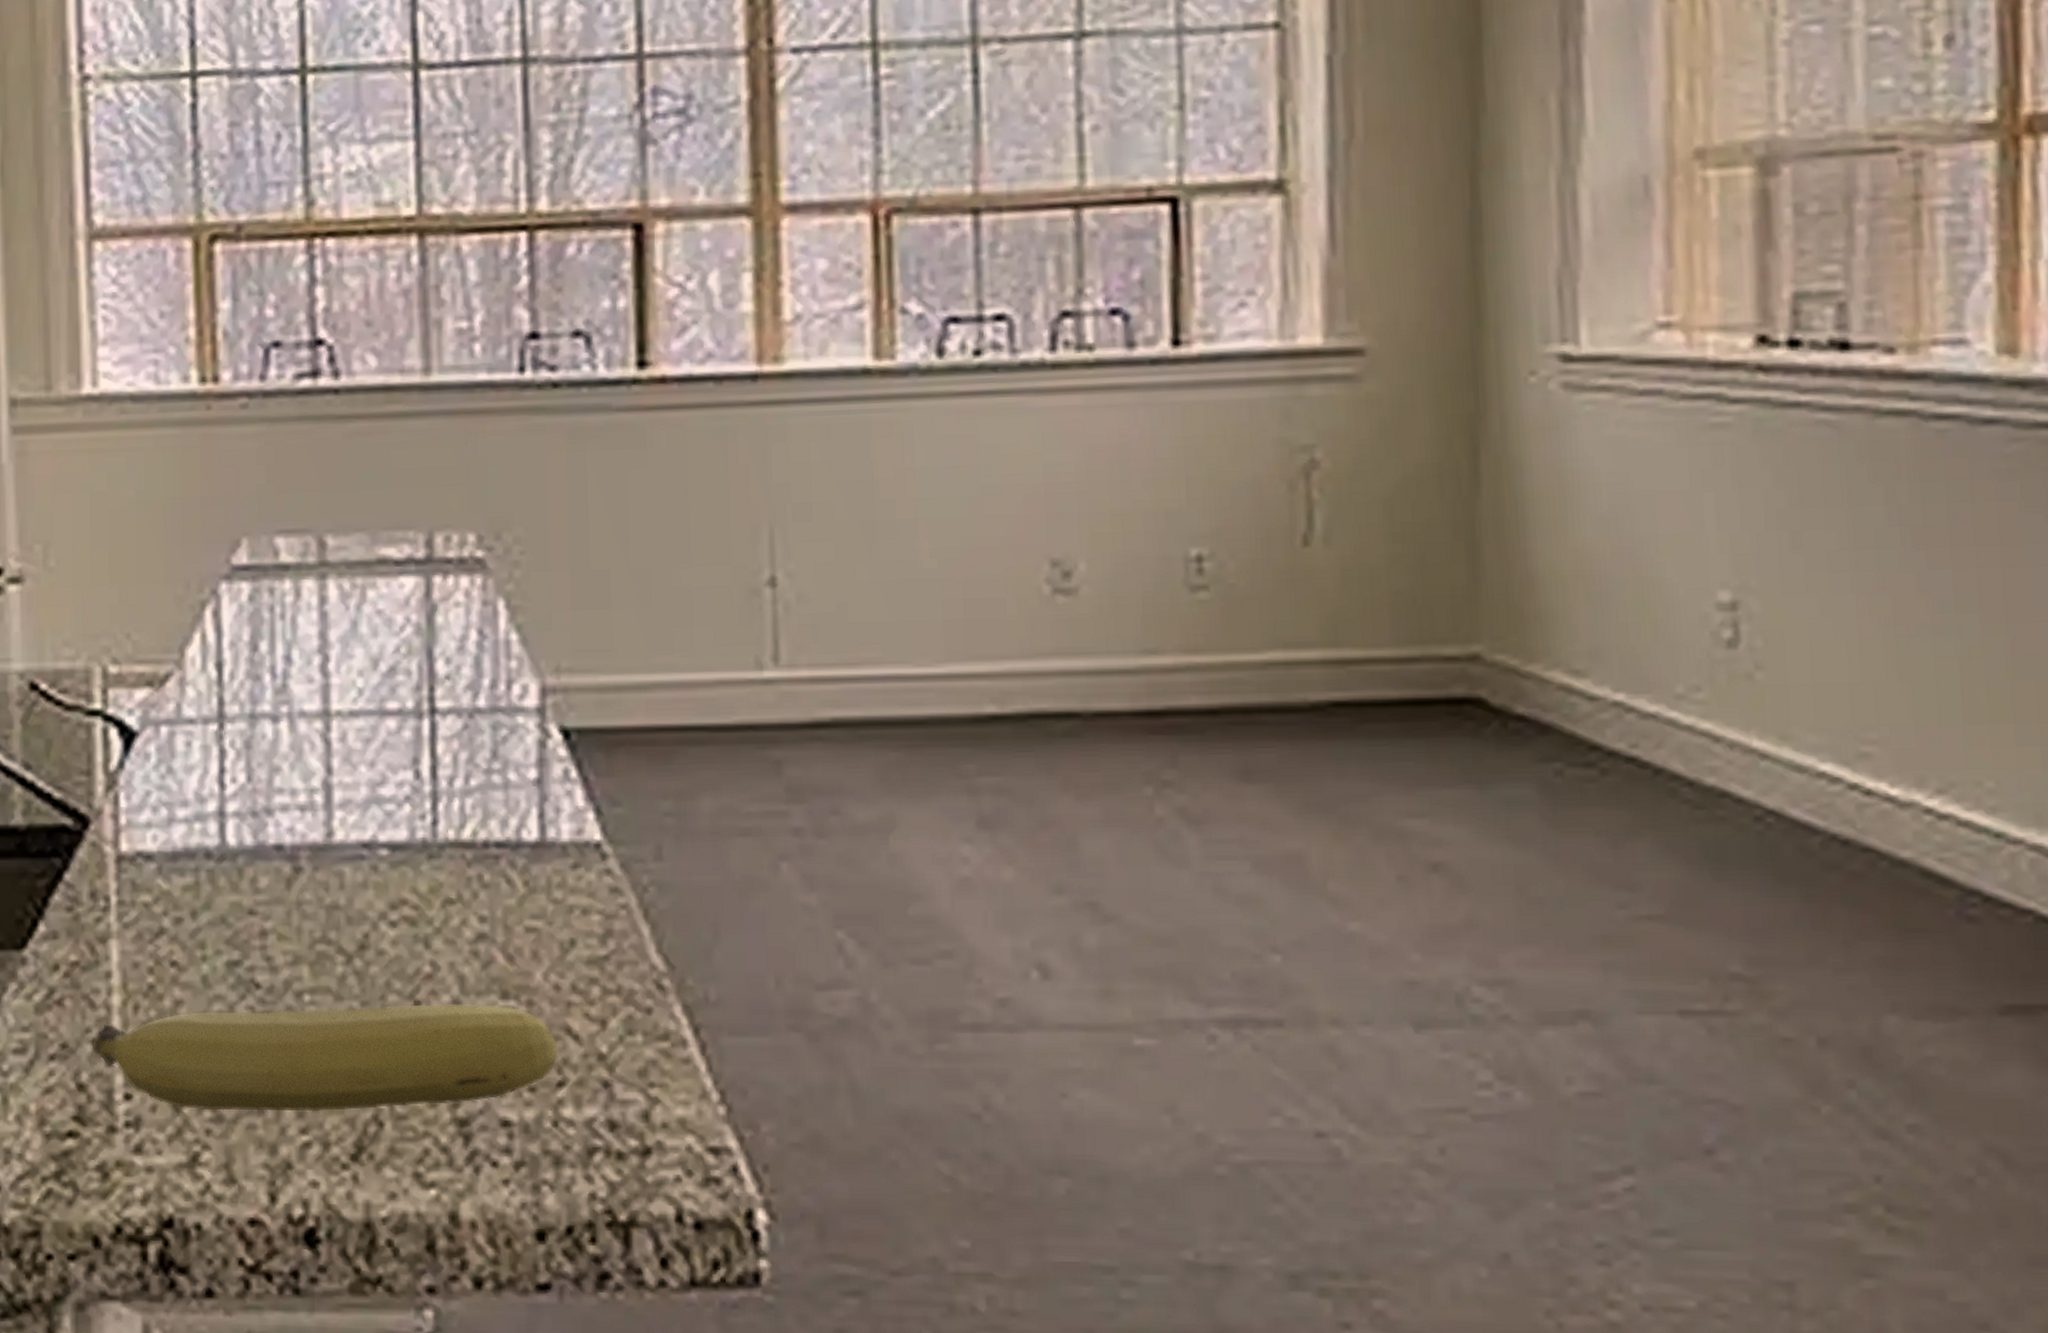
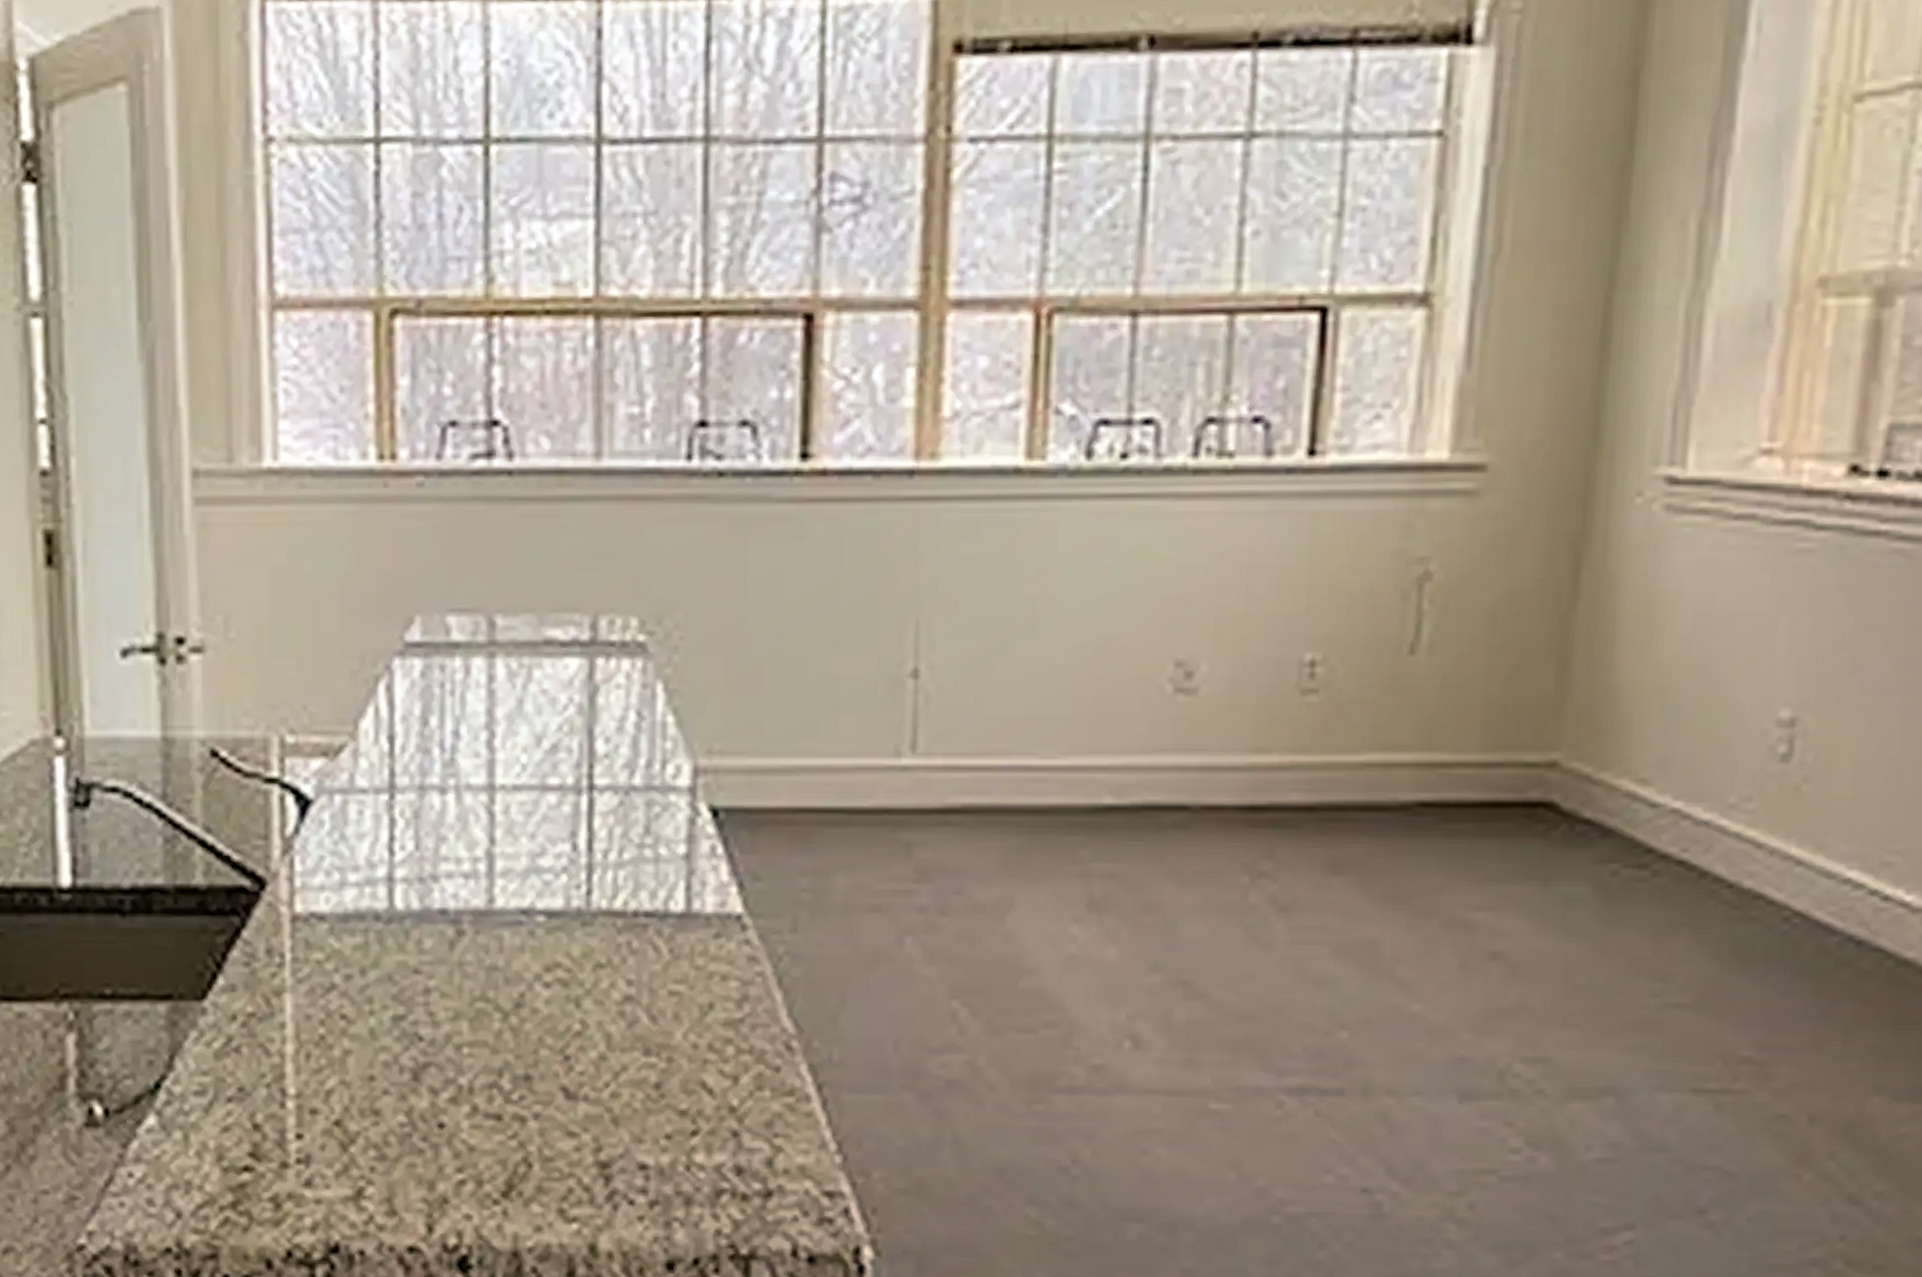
fruit: present [91,1004,558,1112] -> none [266,1058,693,1153]

